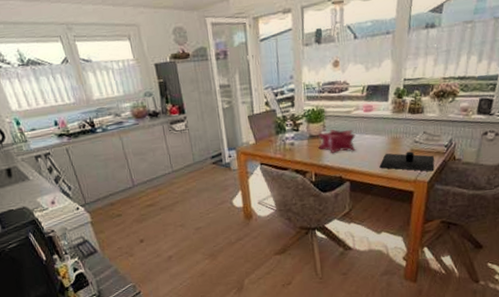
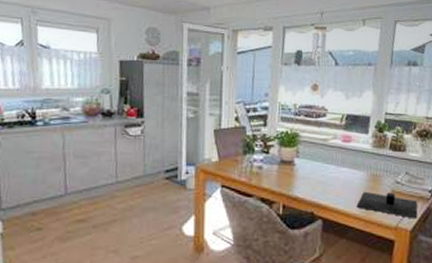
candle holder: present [318,129,356,153] -> none [289,156,332,184]

